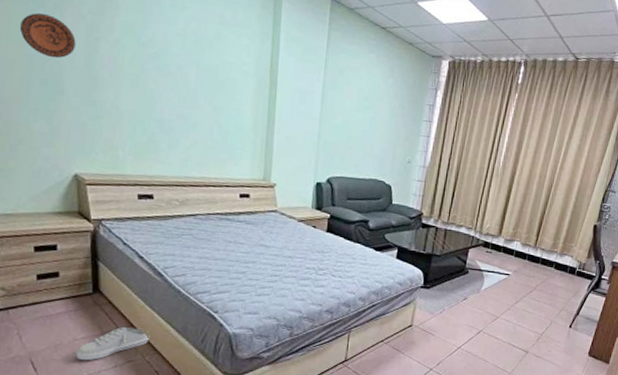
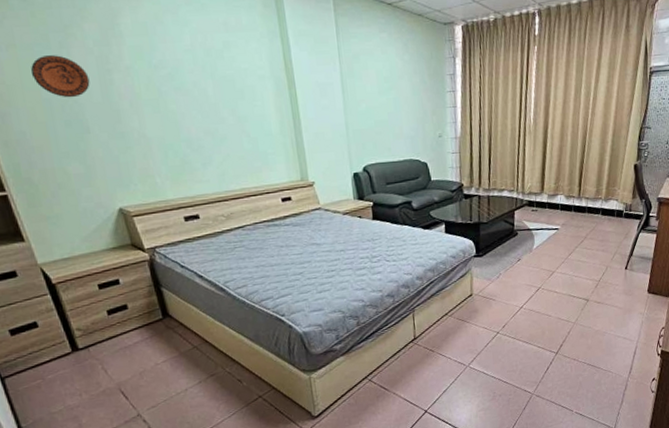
shoe: present [76,326,150,361] -> none [161,343,226,382]

